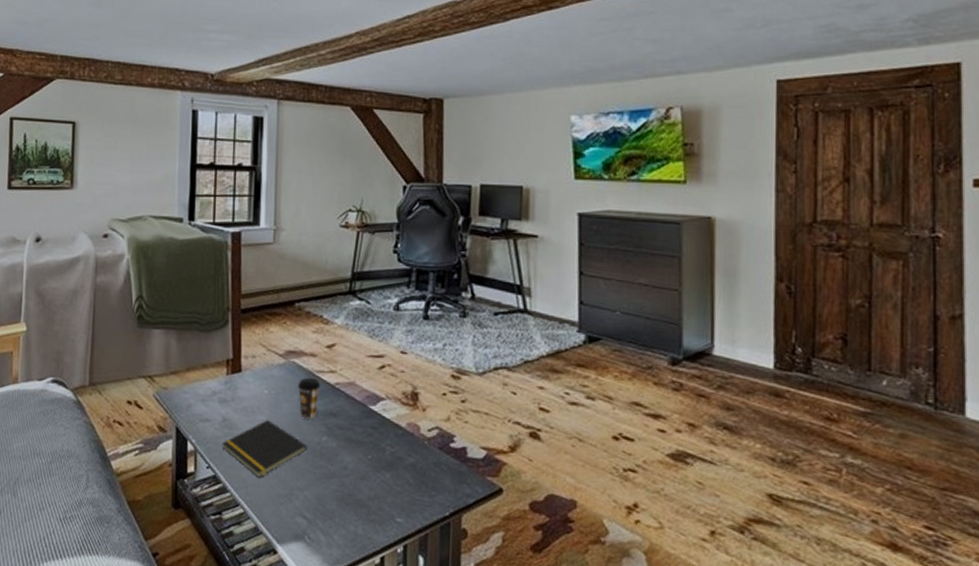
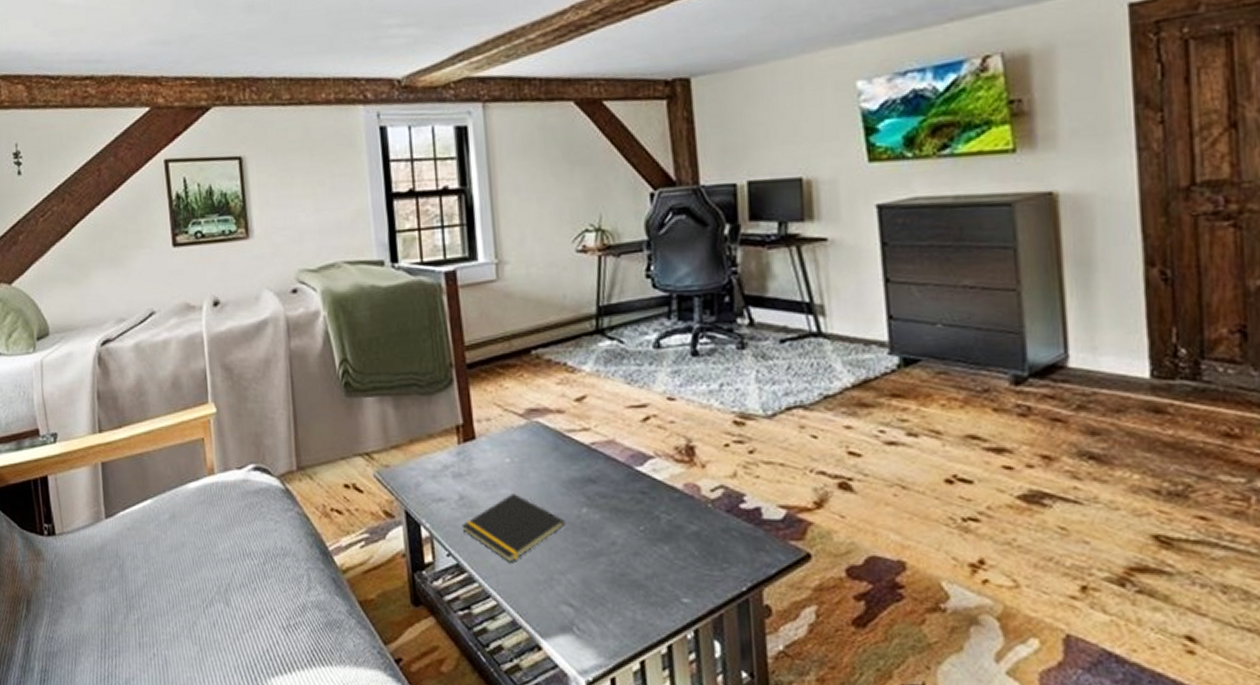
coffee cup: present [297,377,321,419] -> none [544,438,573,489]

